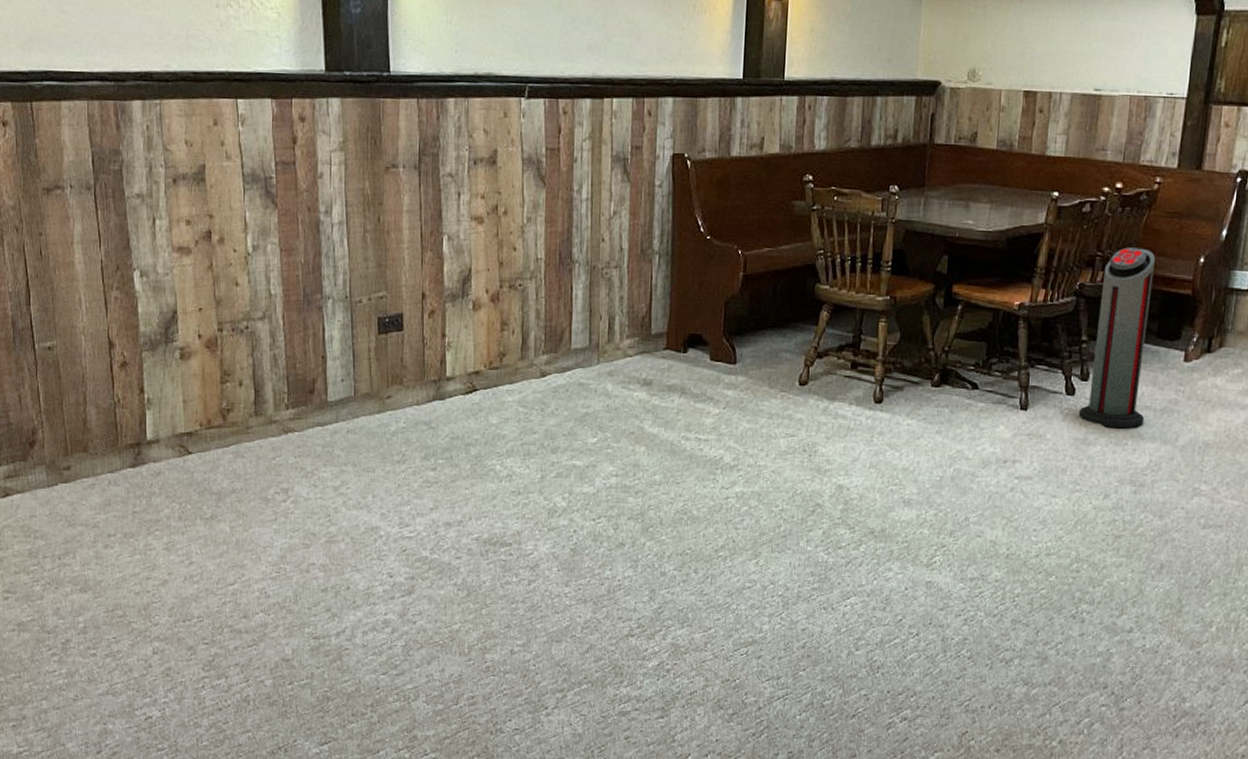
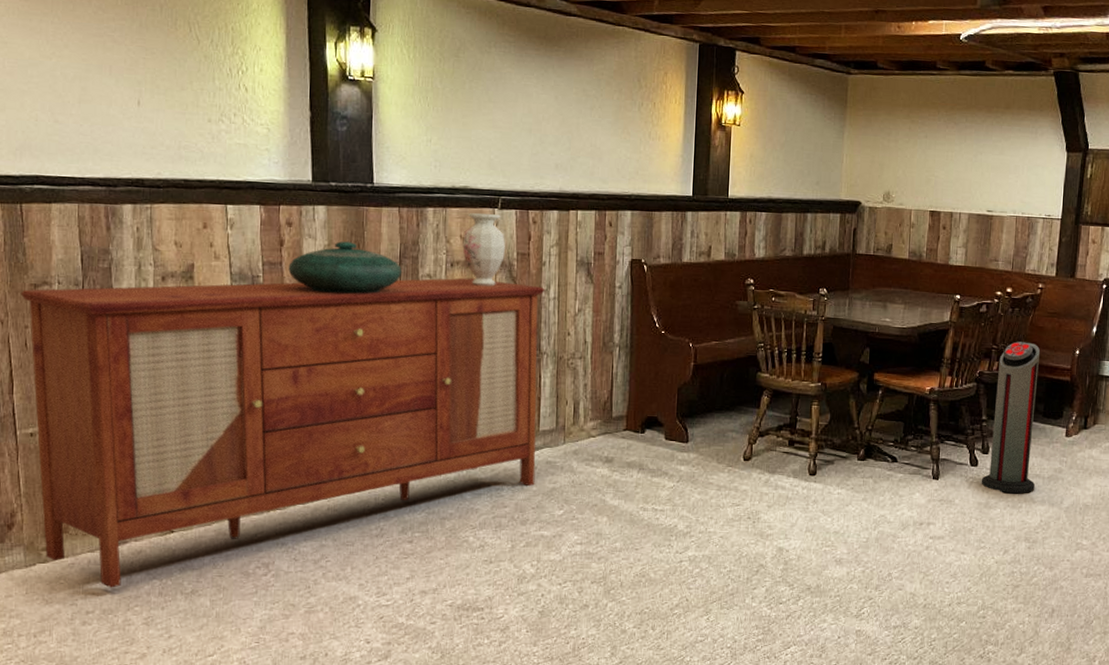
sideboard: none [33,177,577,511] -> present [20,277,545,588]
decorative bowl: none [302,138,421,196] -> present [288,241,401,294]
vase: none [486,103,534,187] -> present [462,213,506,287]

